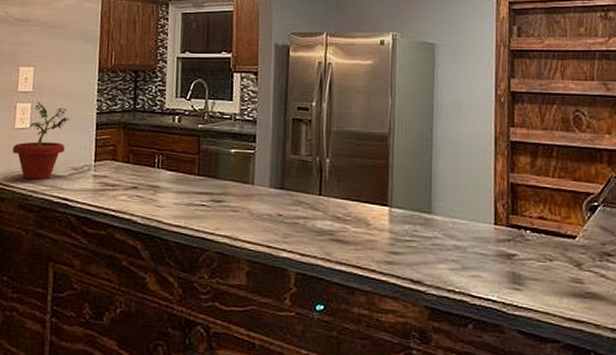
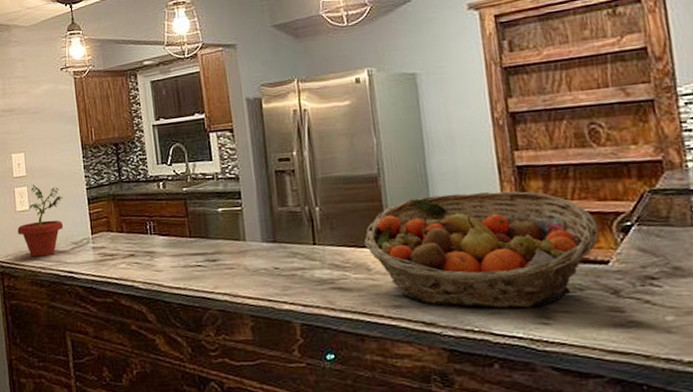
fruit basket: none [367,160,571,274] -> present [364,191,600,309]

